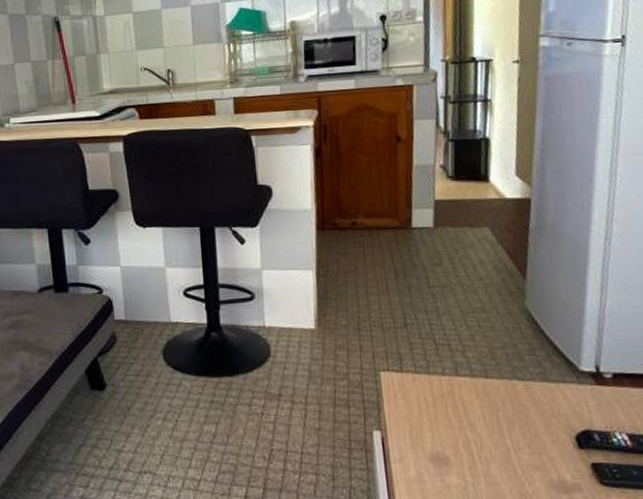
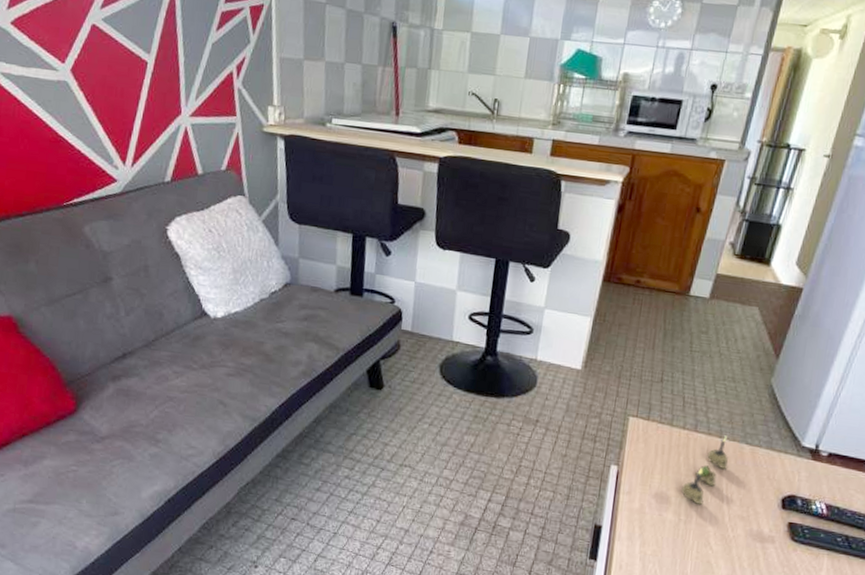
candle holder: none [458,374,505,460] -> present [680,435,729,505]

